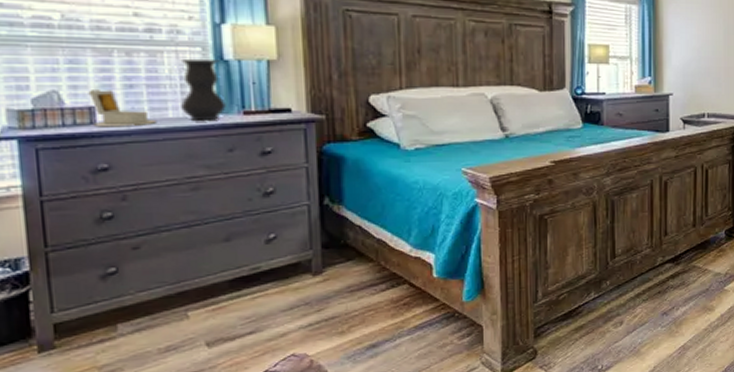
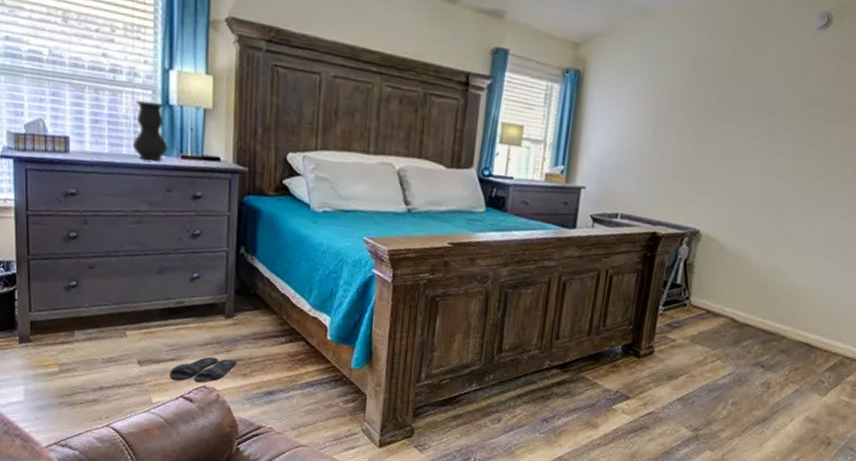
jewelry box: present [88,88,157,127] -> none [65,120,114,159]
slippers: none [249,318,330,356] -> present [170,356,236,384]

